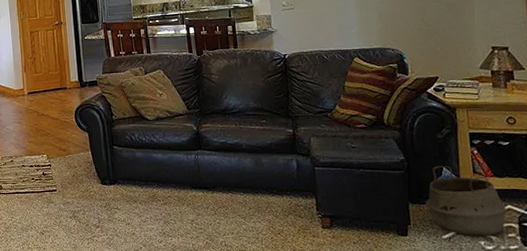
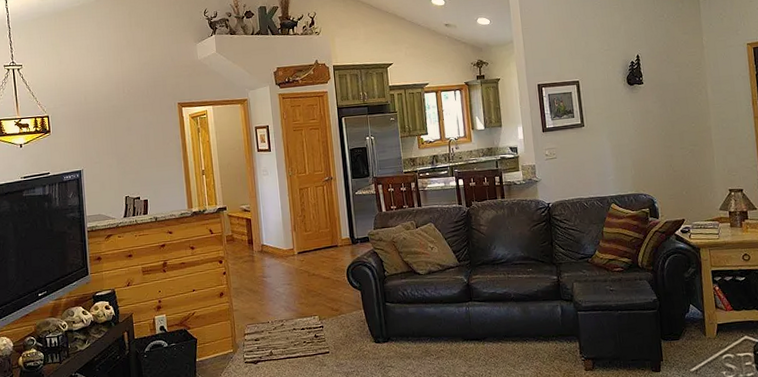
woven basket: present [425,165,507,236] -> none [675,302,744,367]

